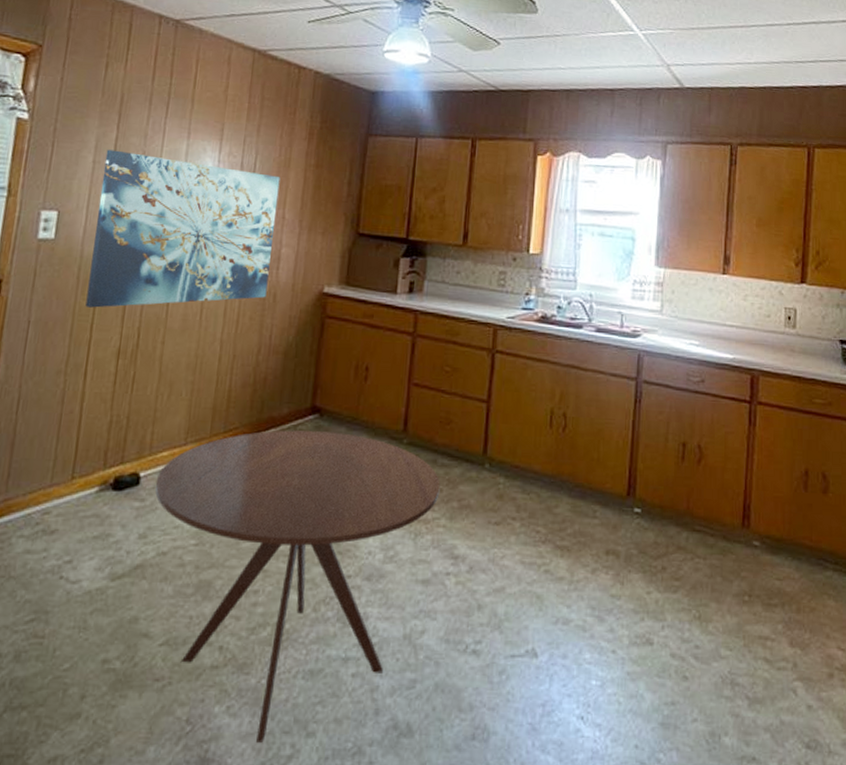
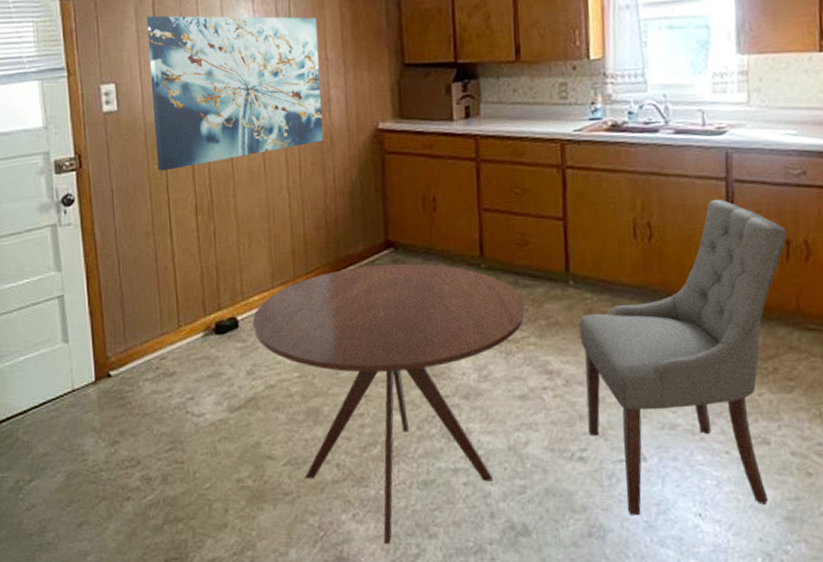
chair: none [485,397,684,717] -> present [579,199,787,516]

